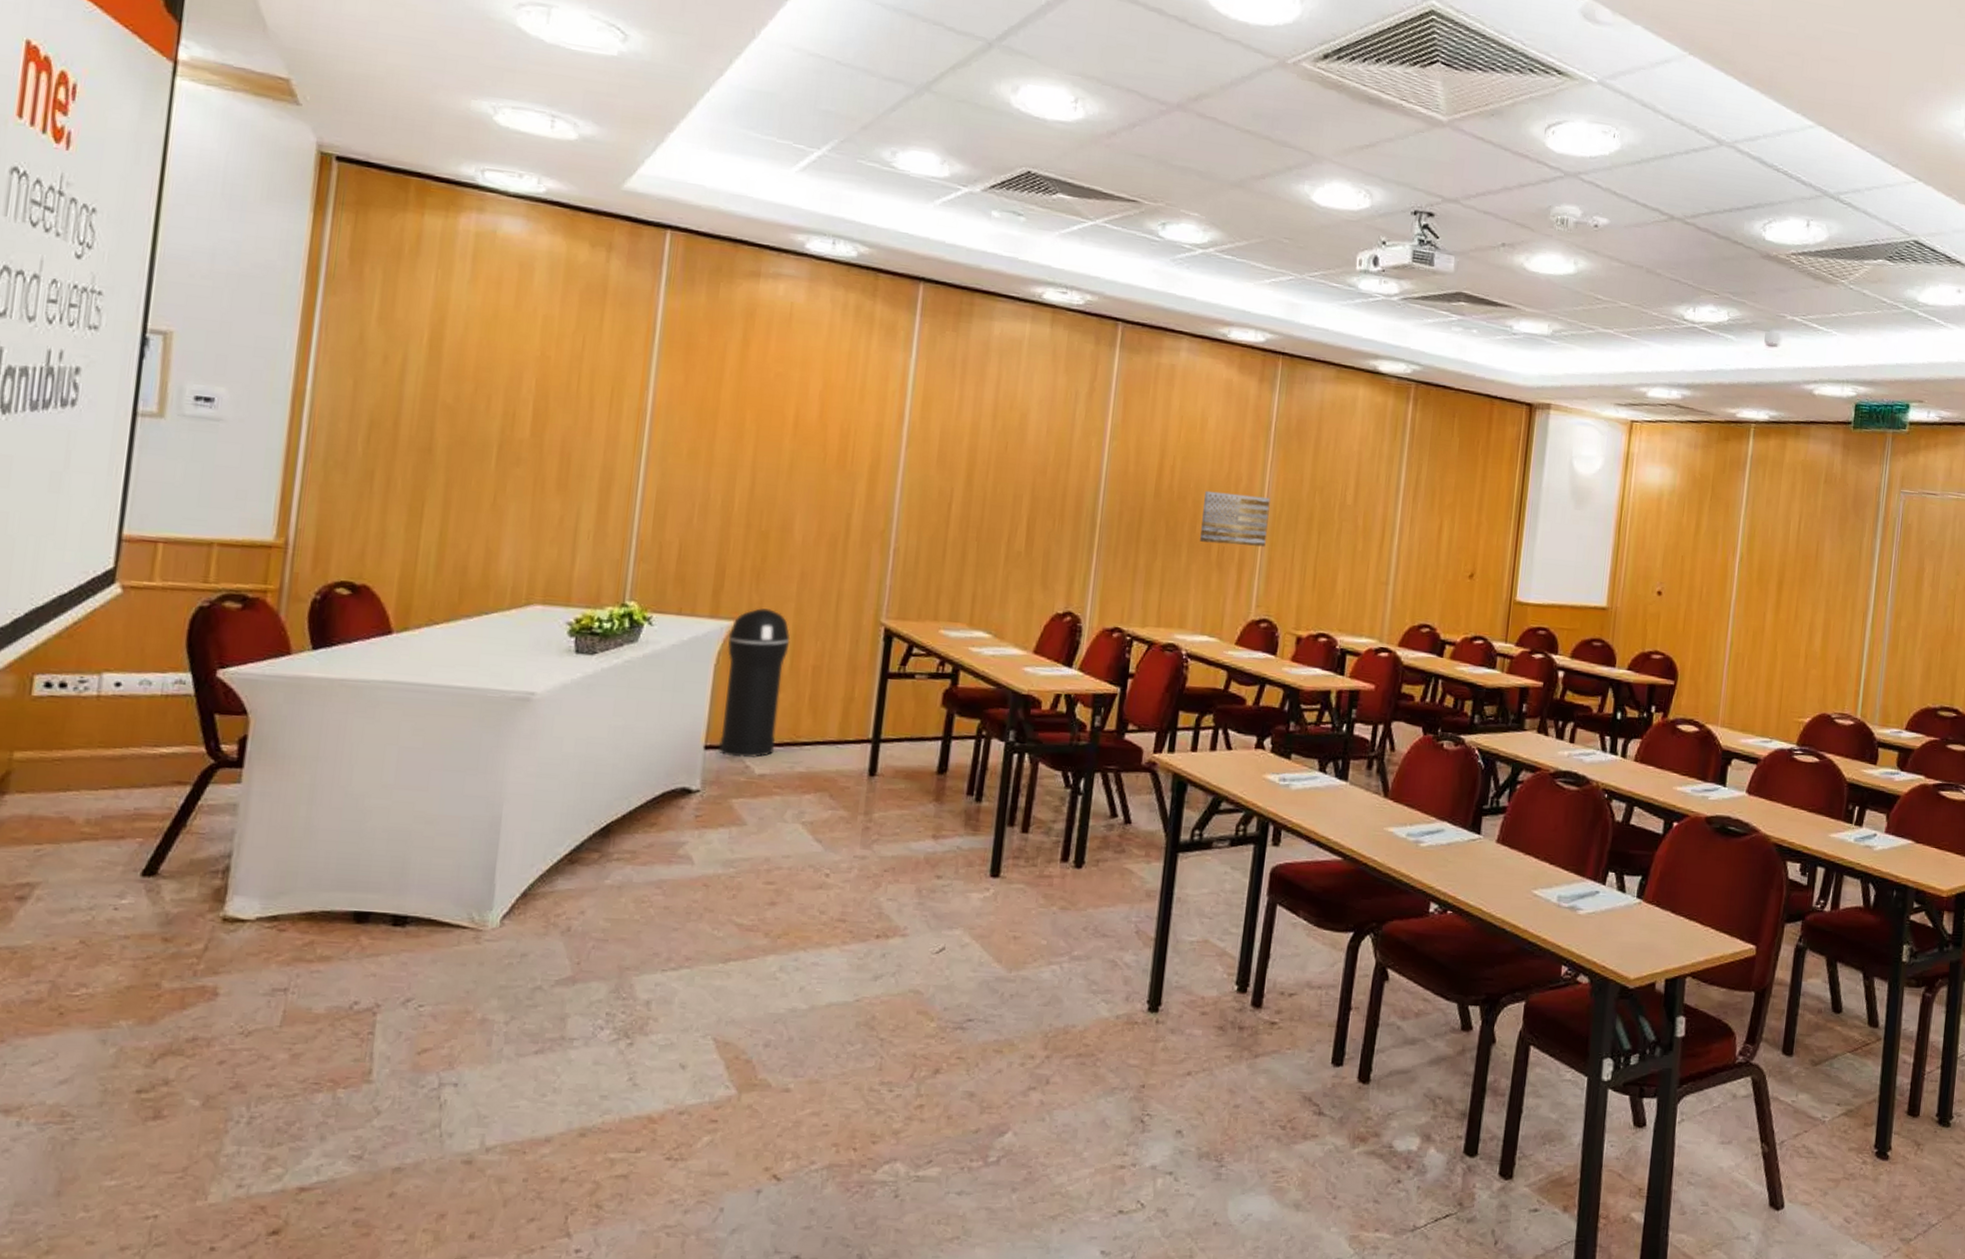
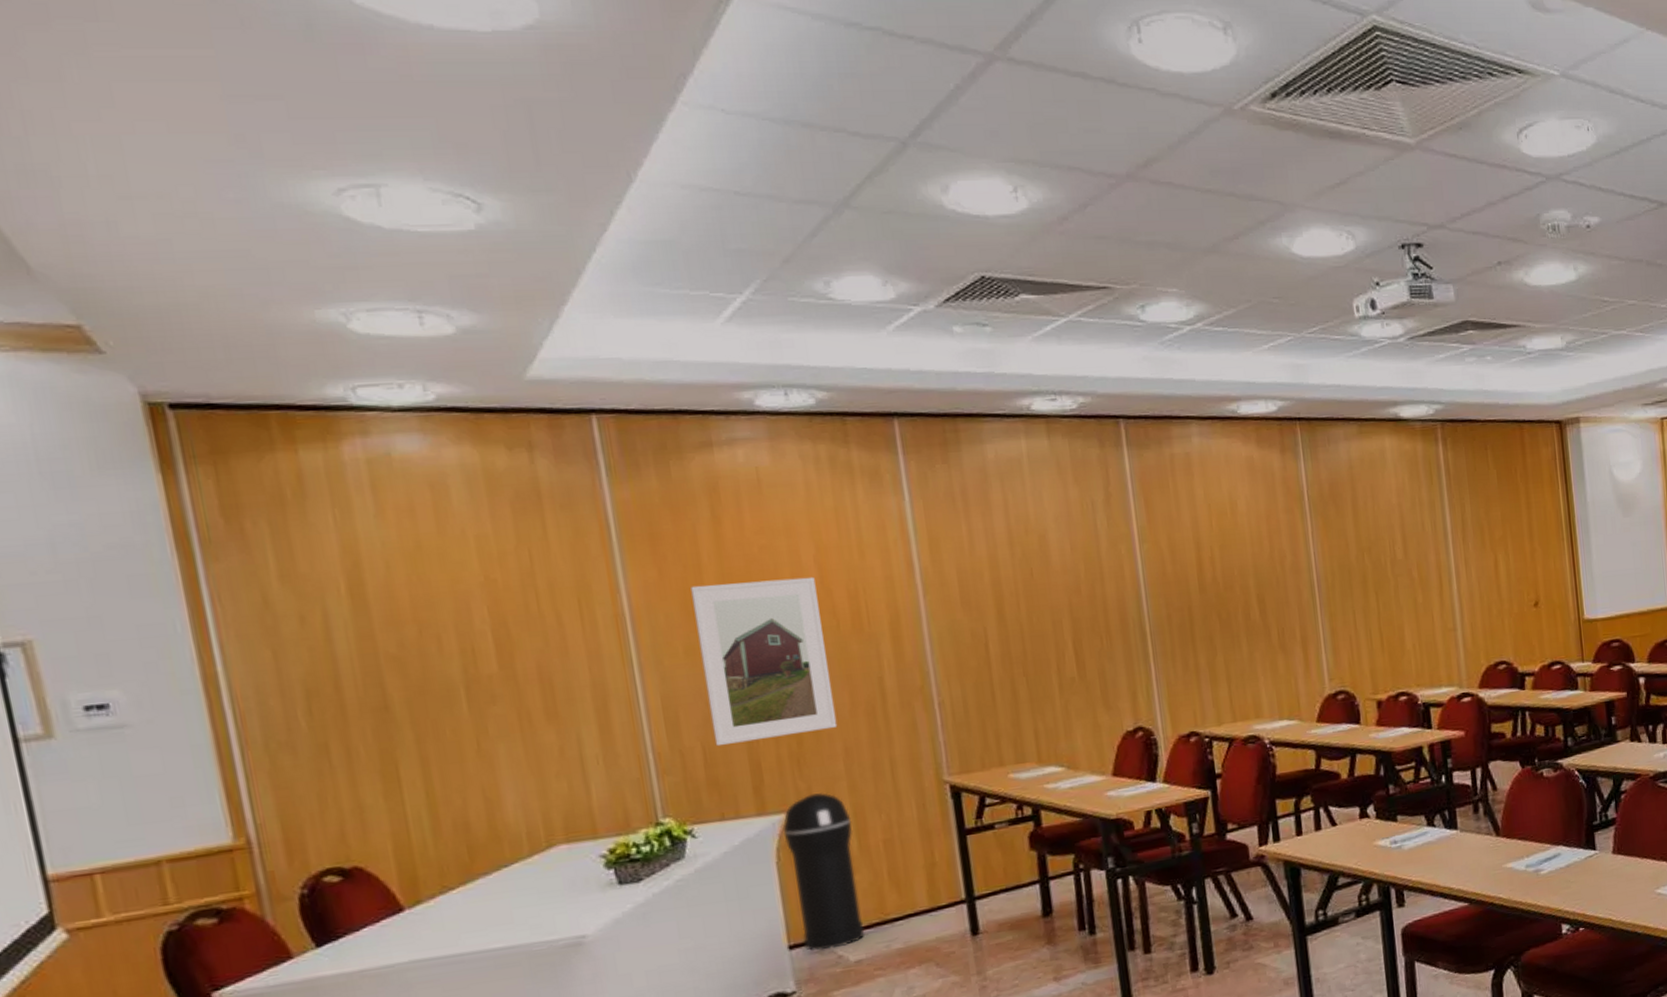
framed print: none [691,396,816,552] -> present [691,576,838,747]
wall art: present [1200,490,1270,547] -> none [1250,568,1325,628]

